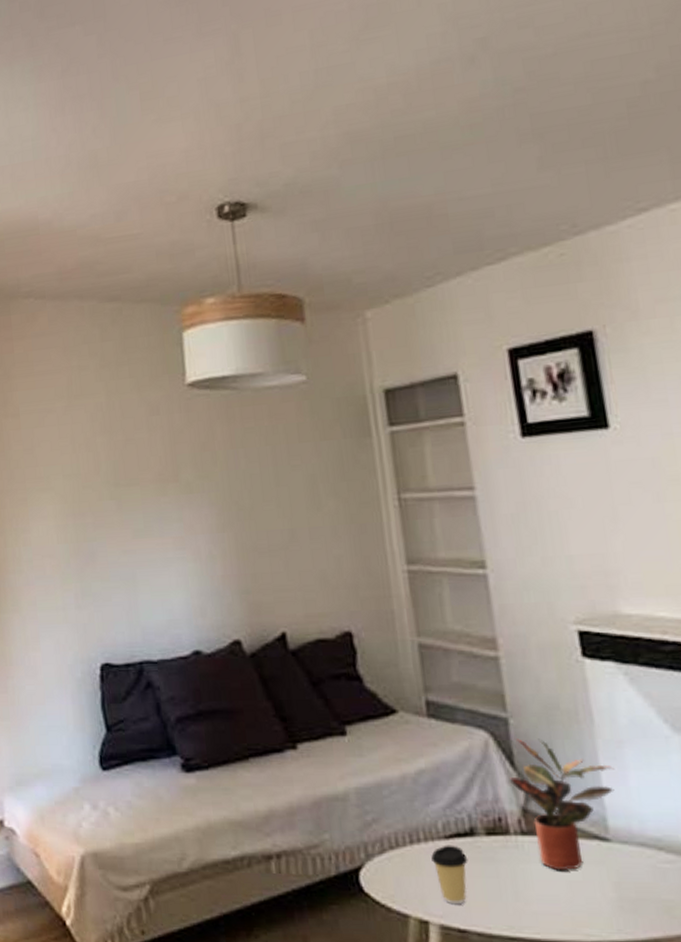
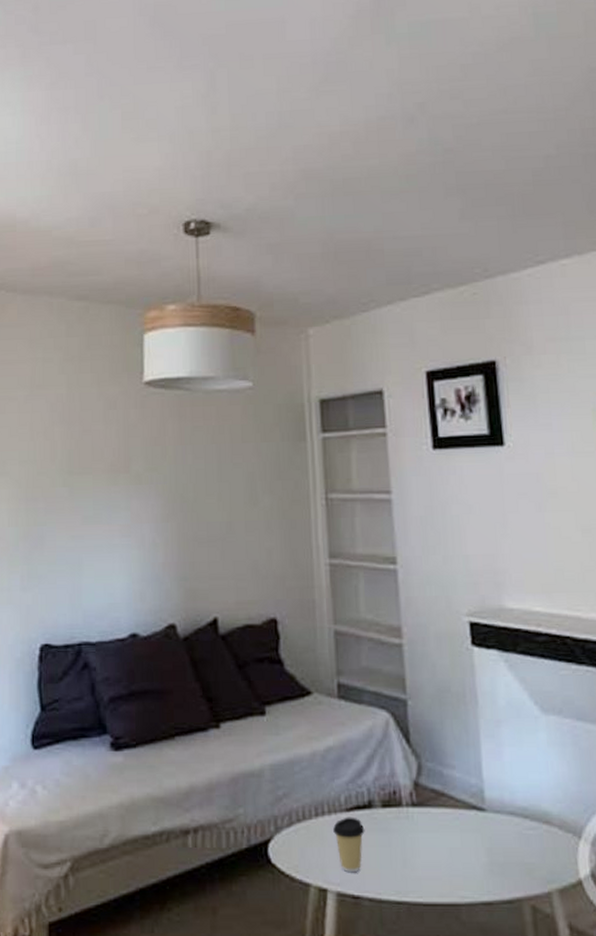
potted plant: present [510,738,615,871] -> none [405,718,493,839]

